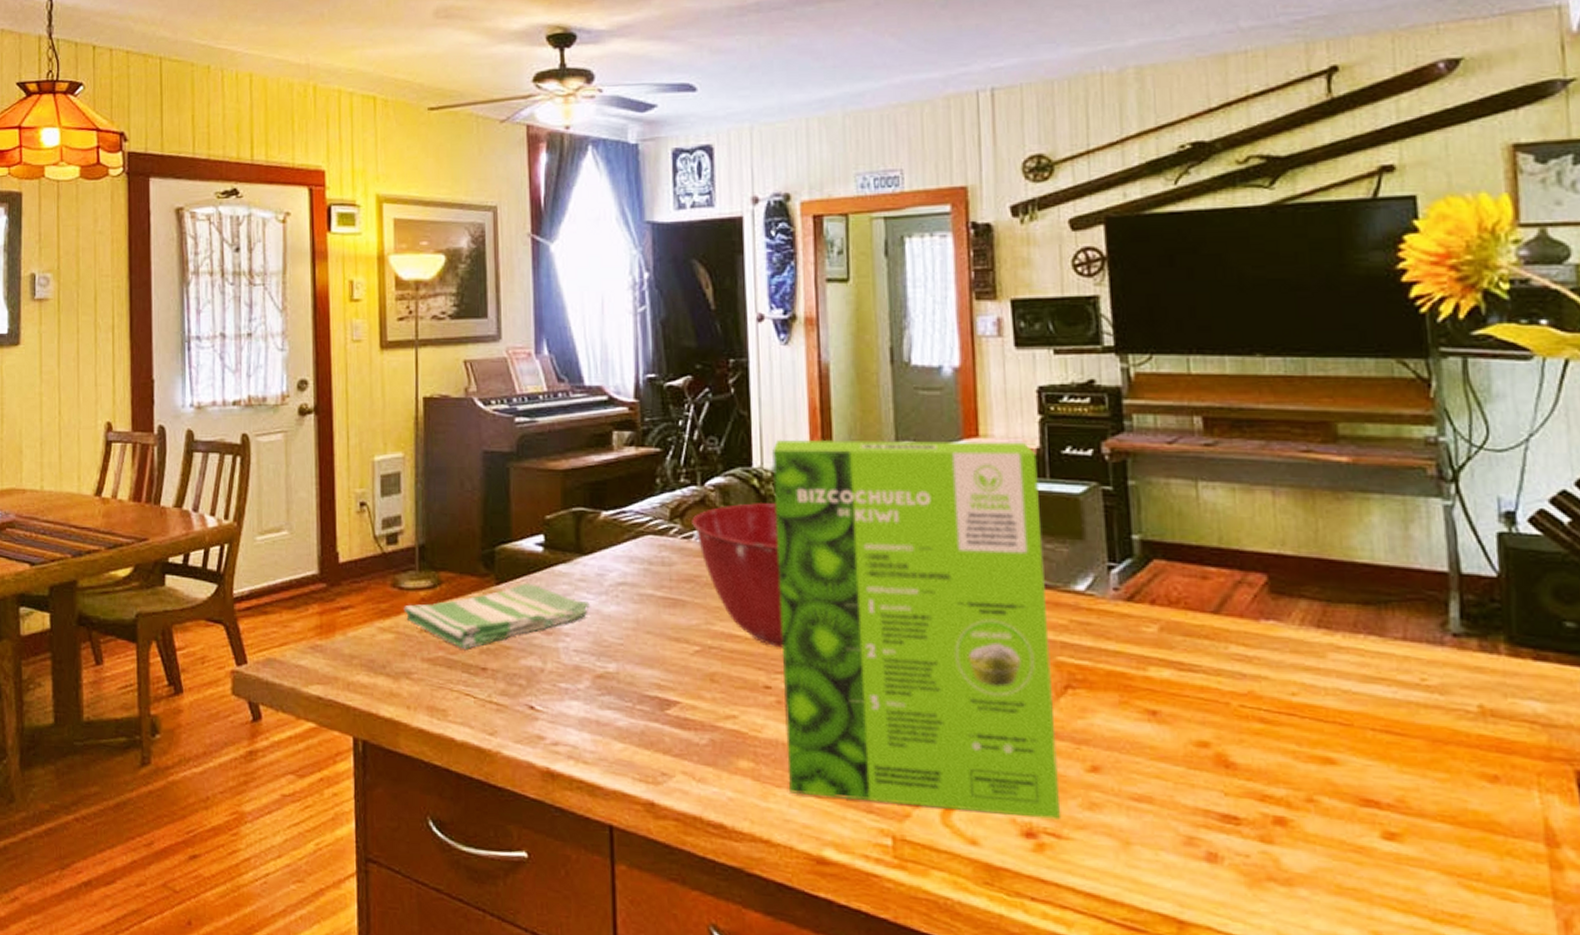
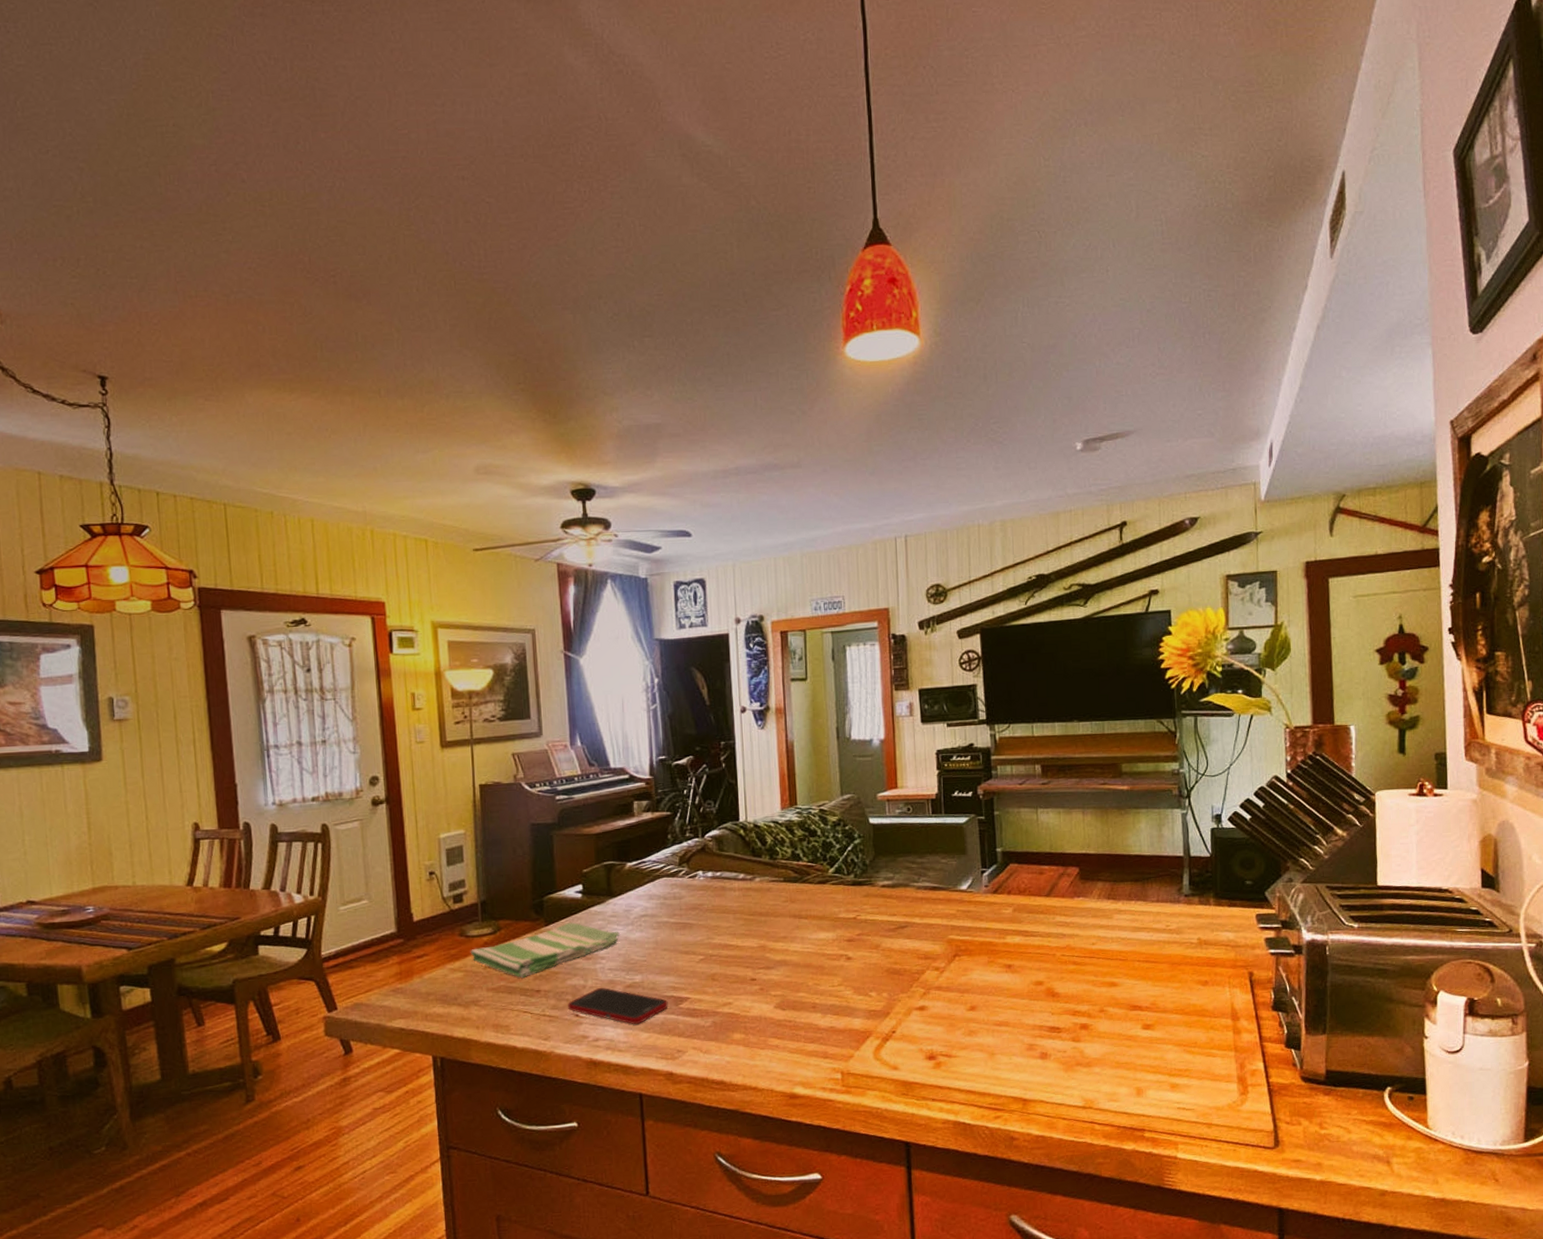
cell phone: none [521,674,651,729] -> present [568,988,668,1024]
mixing bowl: present [692,503,784,648] -> none [695,846,765,951]
cake mix box: present [771,439,1062,820] -> none [753,790,952,1053]

